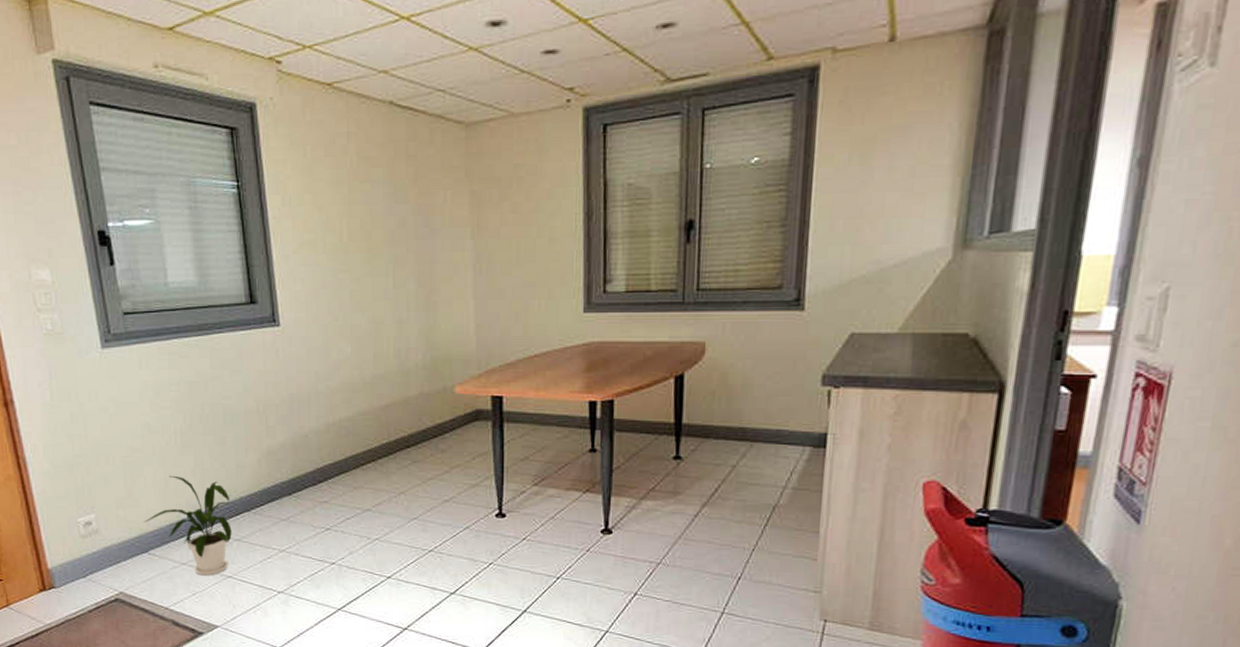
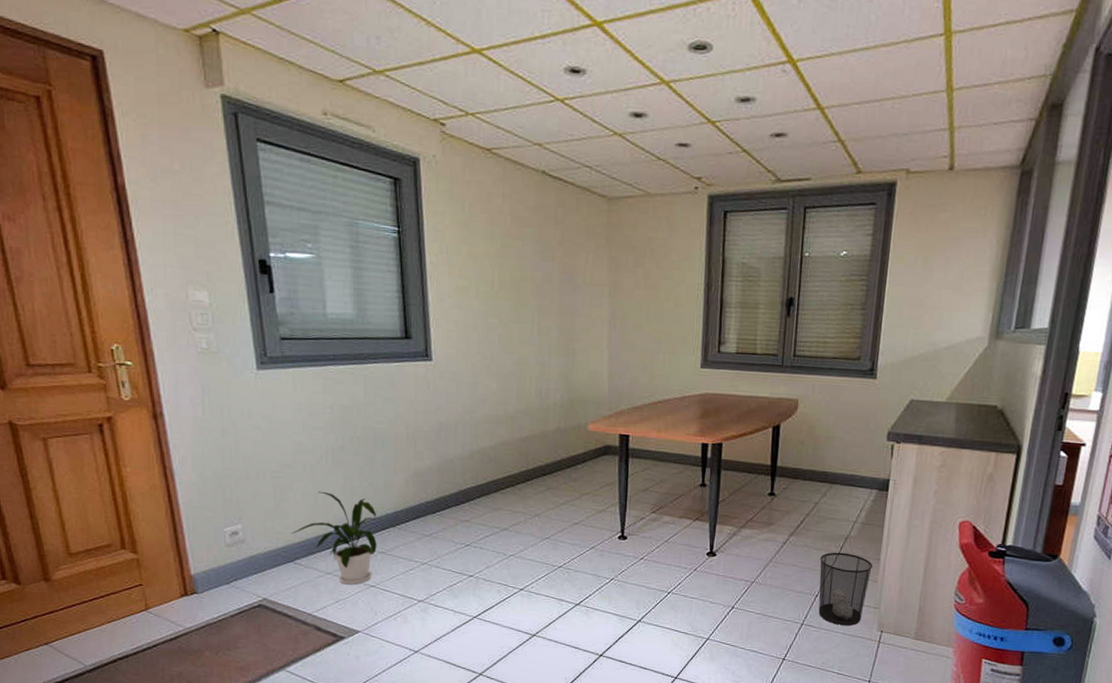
waste bin: none [741,525,810,615] -> present [818,552,872,626]

